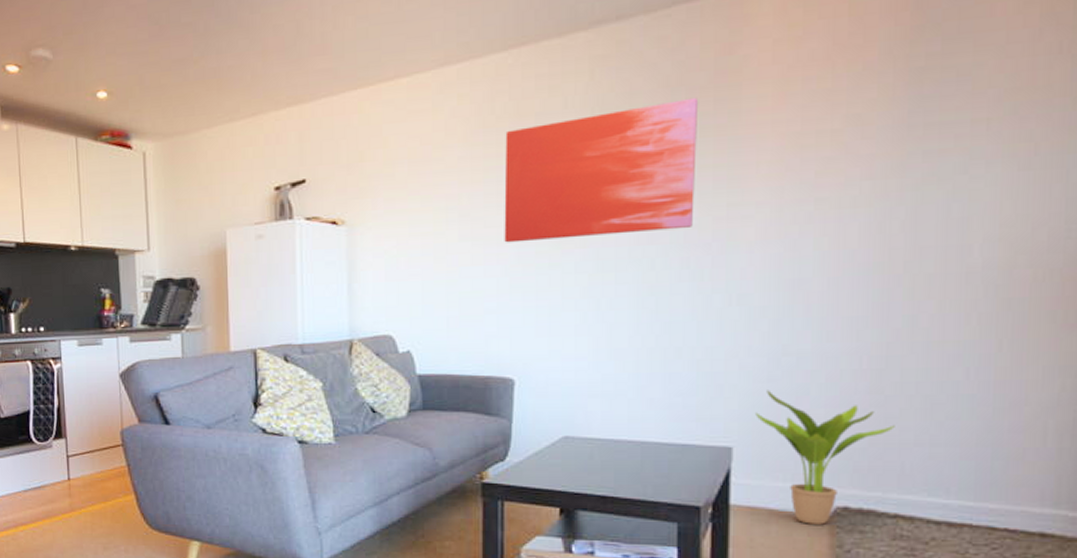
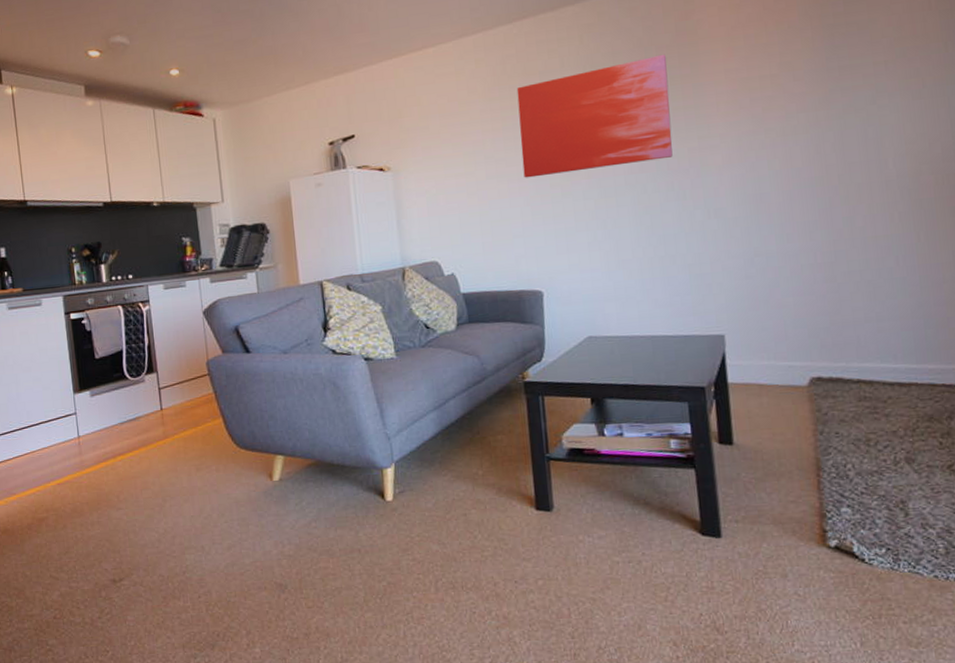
potted plant: present [755,390,895,525] -> none [739,285,848,394]

